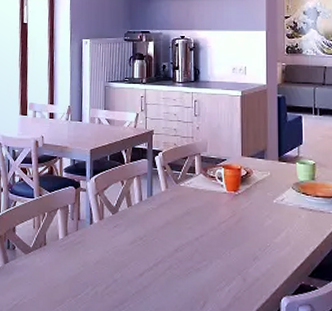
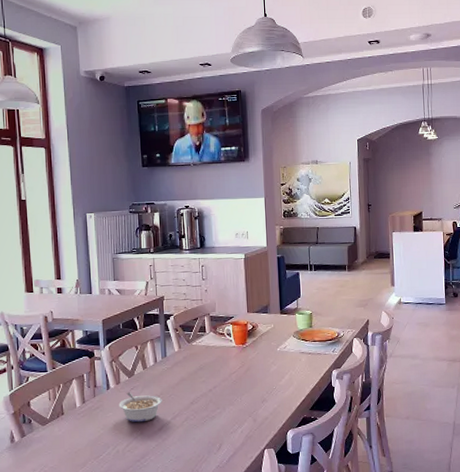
legume: none [100,229,145,265] -> present [118,392,162,423]

